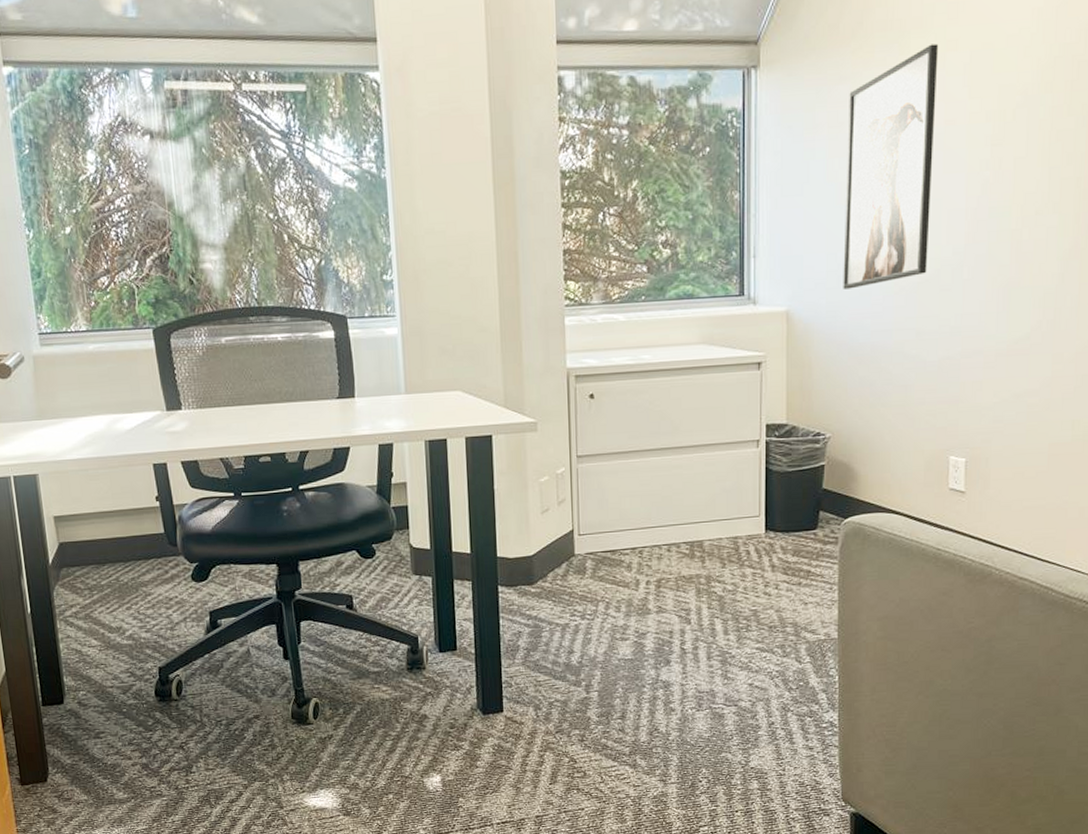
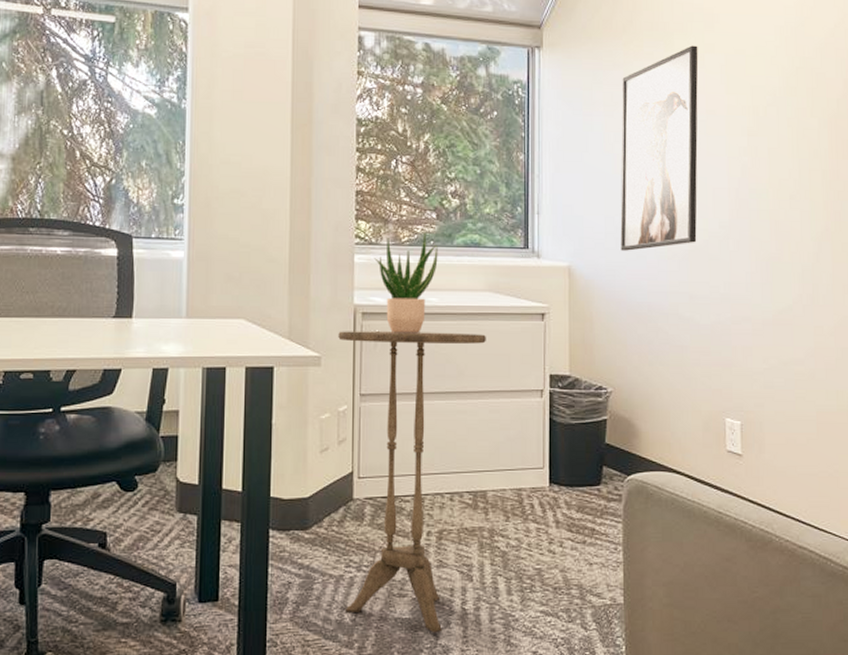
side table: none [553,388,701,671] -> present [338,331,486,633]
potted plant: none [584,287,650,394] -> present [373,232,438,333]

